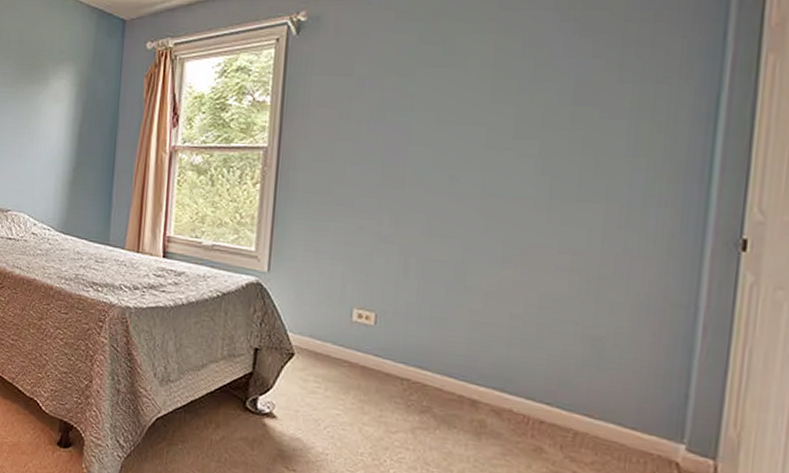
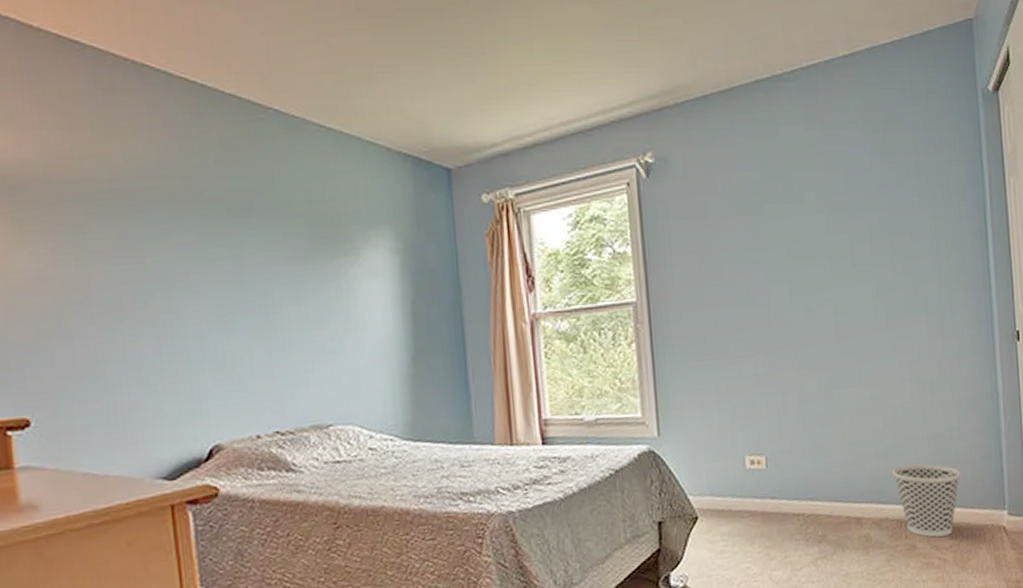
wastebasket: none [527,359,623,450] -> present [892,463,961,537]

